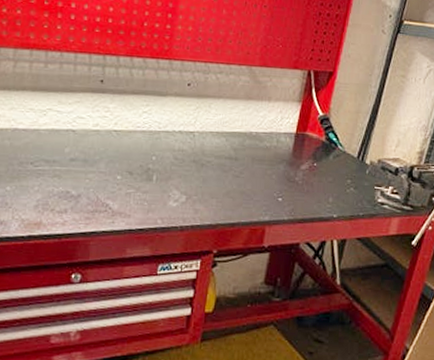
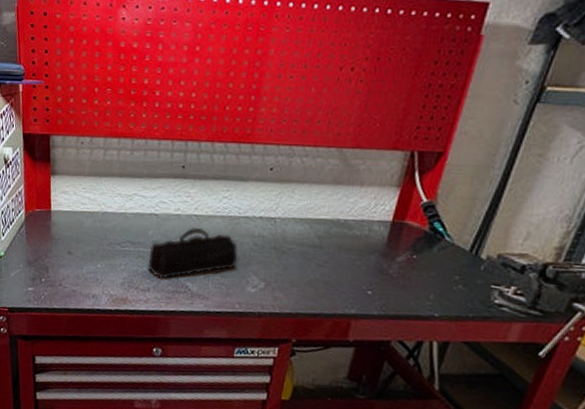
pencil case: none [65,142,160,199] -> present [148,227,239,279]

